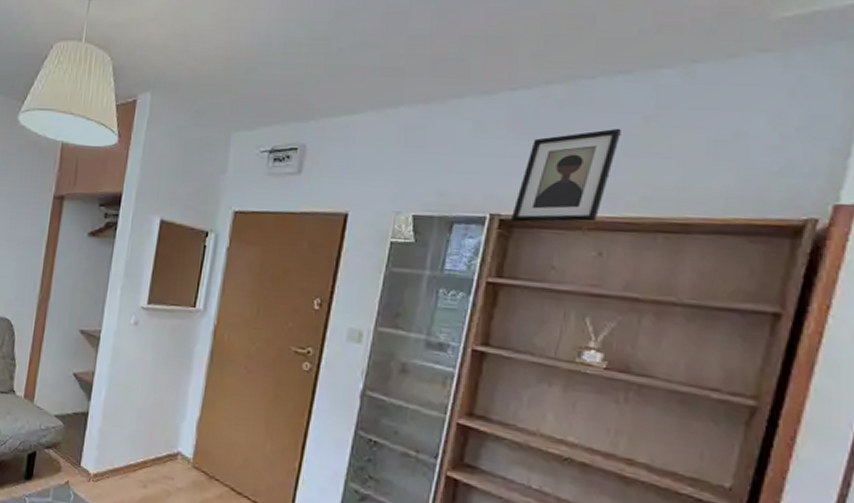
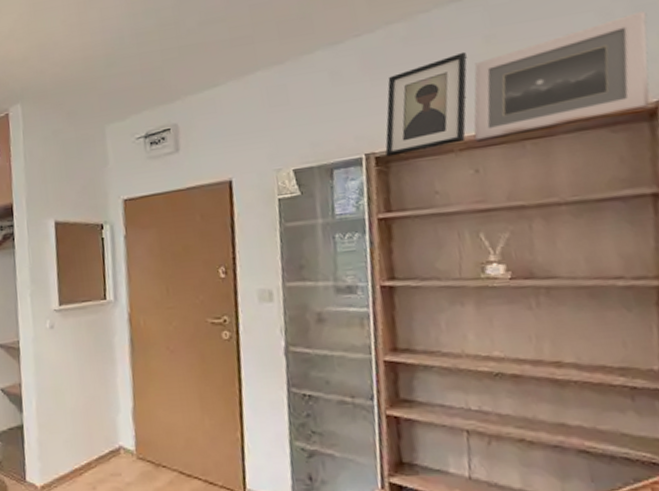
picture frame: none [606,121,822,226] -> present [473,10,650,142]

